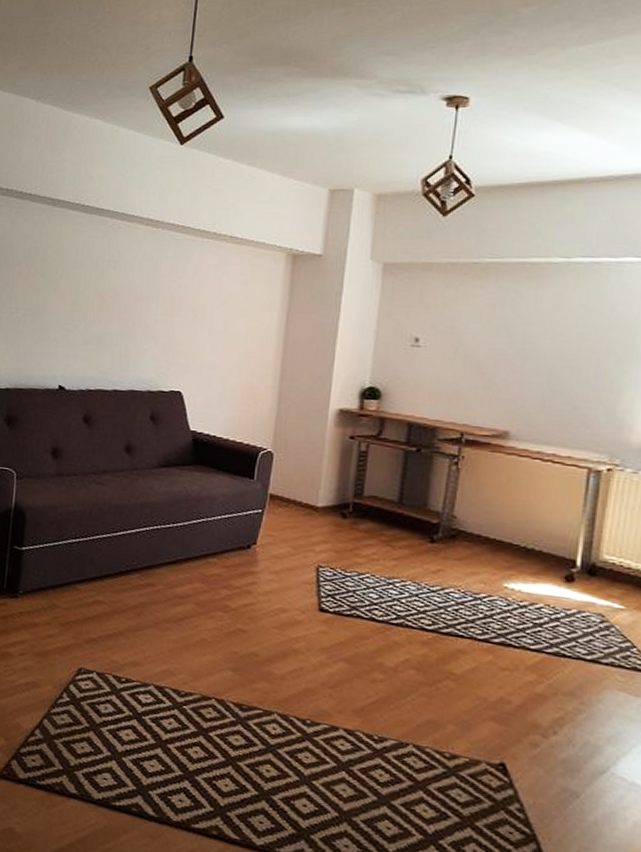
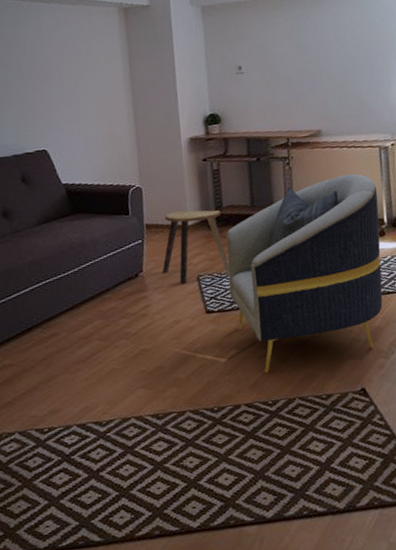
stool: none [278,487,360,576] -> present [162,210,230,285]
armchair: none [351,491,574,718] -> present [226,174,383,373]

